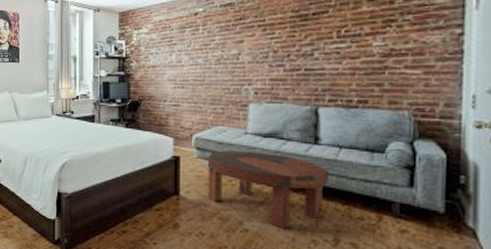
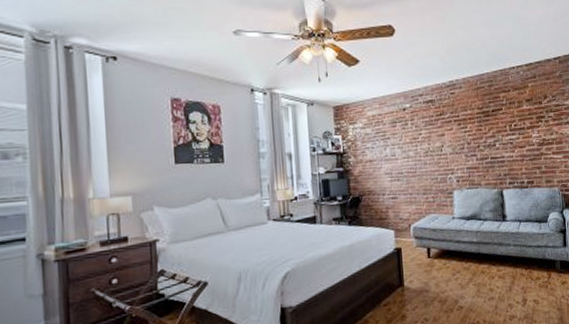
coffee table: present [207,150,330,228] -> none [425,233,516,299]

